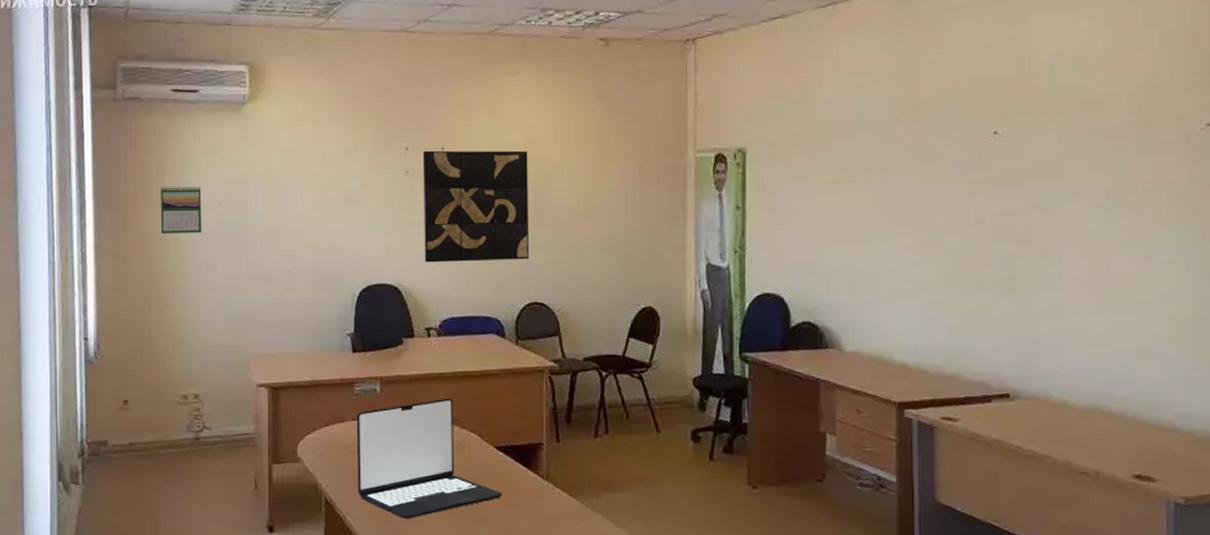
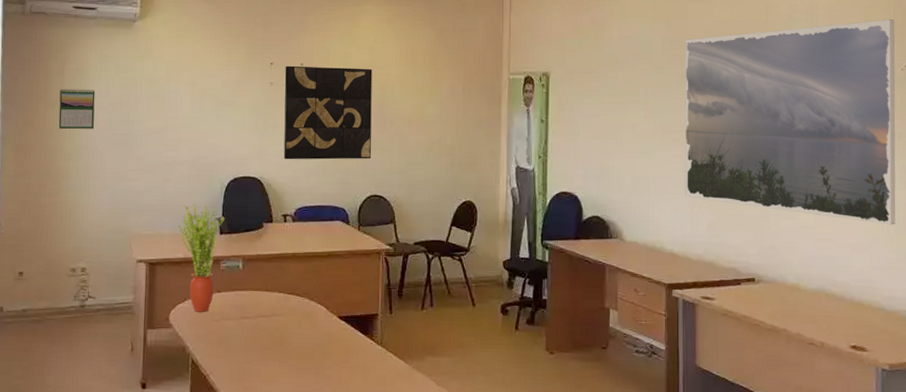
potted plant: none [303,317,357,444] -> present [177,204,225,312]
laptop: present [356,398,503,519] -> none [220,274,343,378]
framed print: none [917,66,1194,325] -> present [684,19,896,225]

